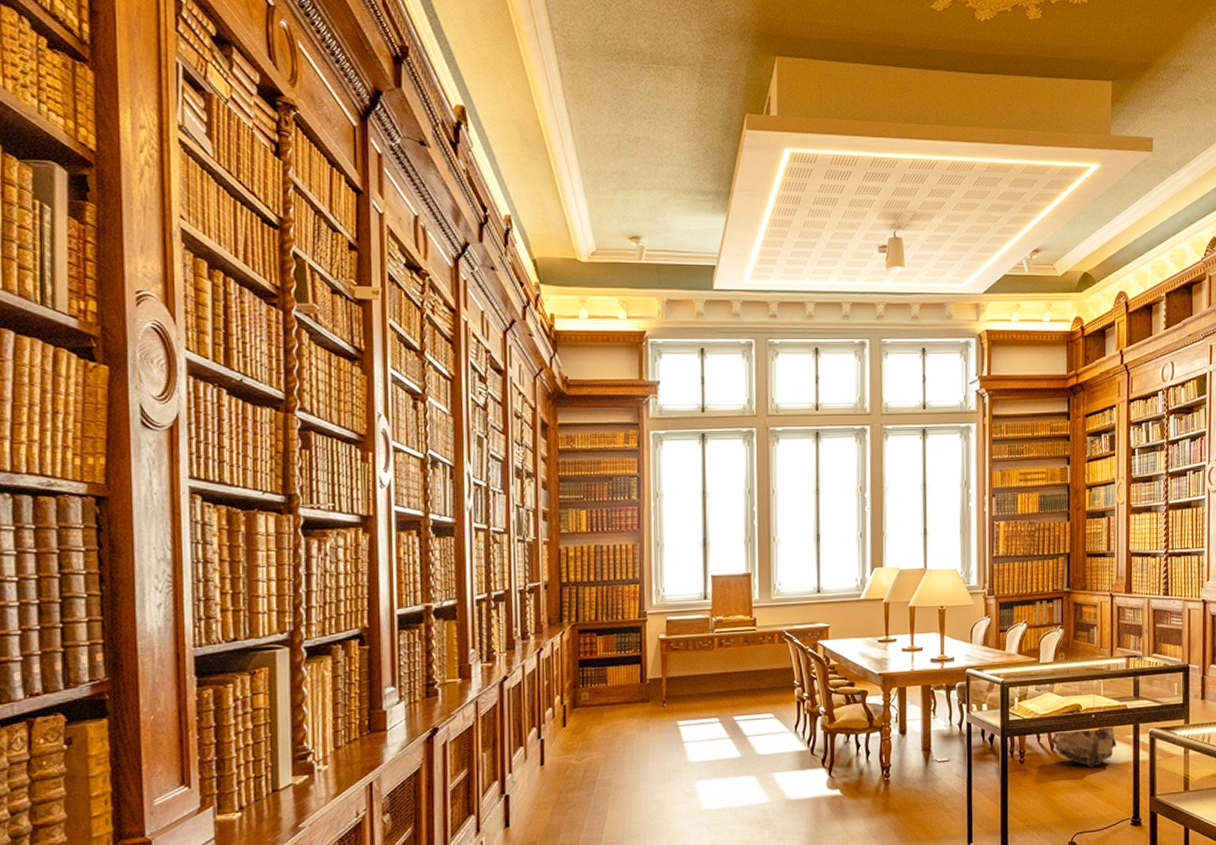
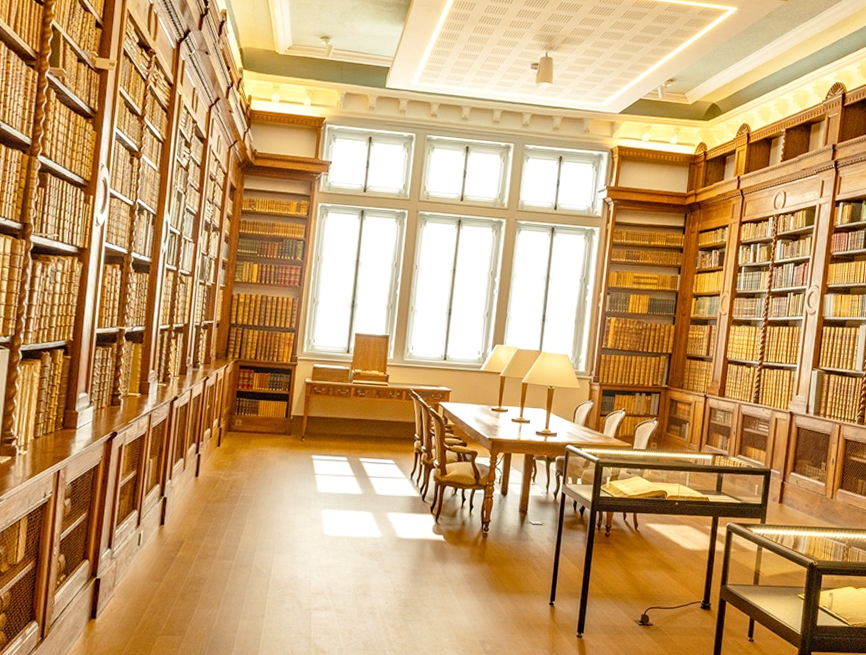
backpack: present [1049,725,1117,768] -> none [634,513,696,551]

